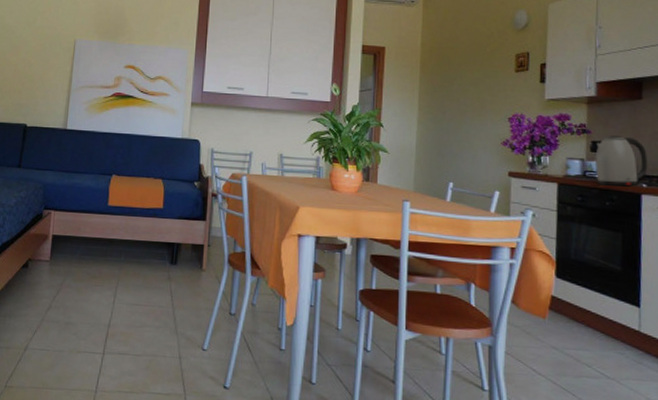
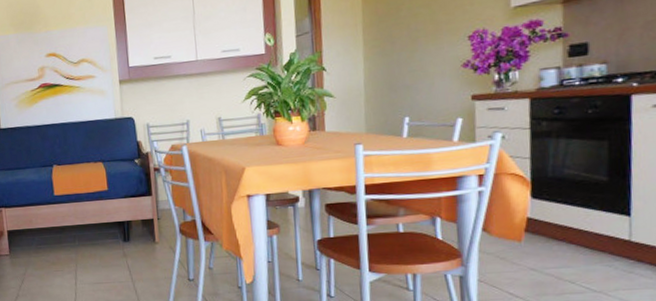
kettle: present [595,136,648,187] -> none [574,33,639,93]

